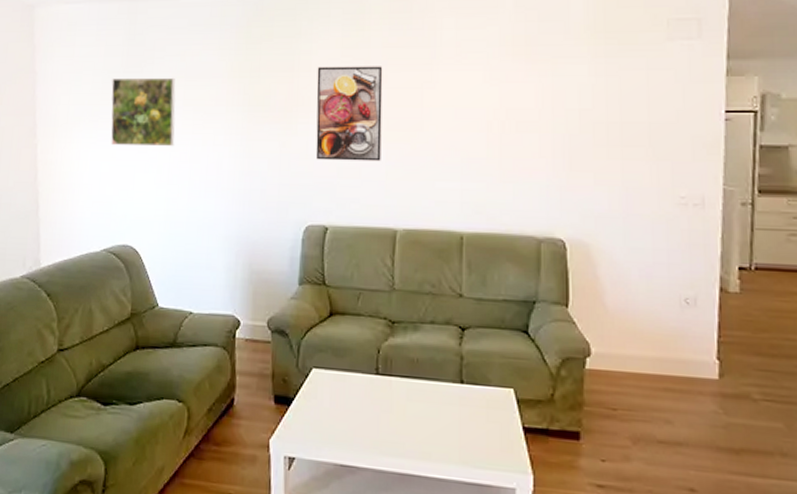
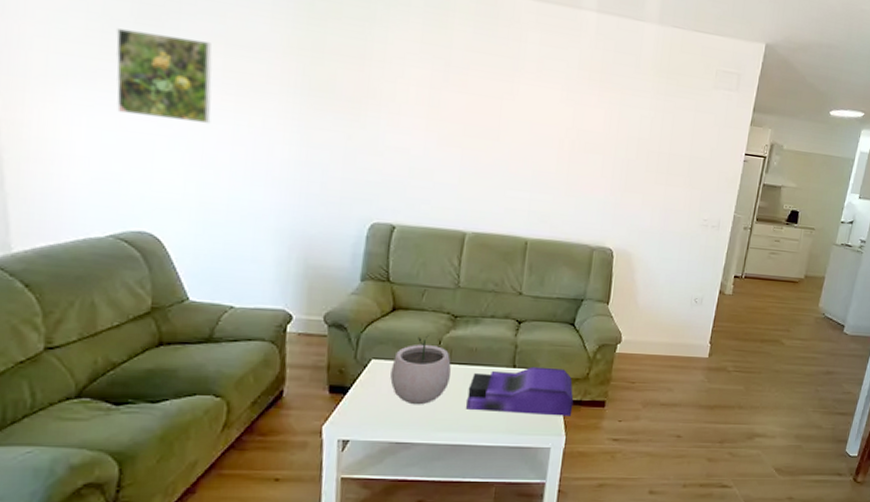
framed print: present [315,66,383,162] -> none [386,58,464,166]
plant pot: none [331,343,392,423] -> present [390,335,451,405]
video game console: none [412,382,538,449] -> present [466,366,574,416]

